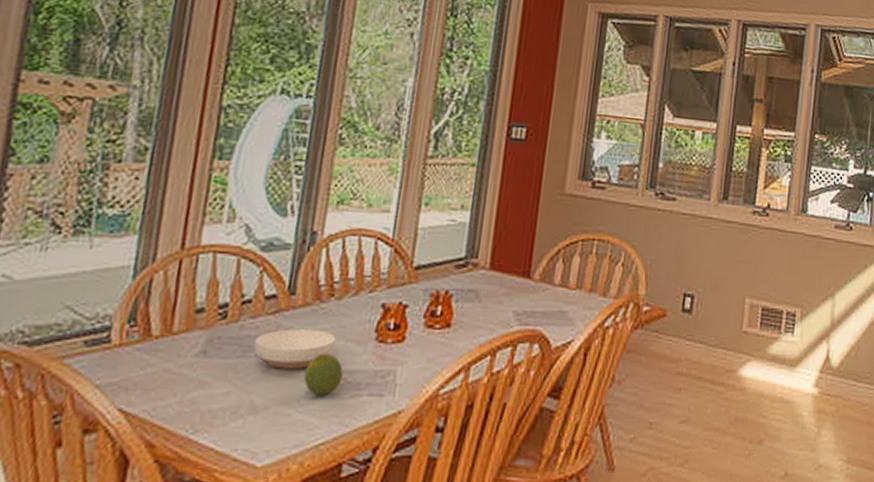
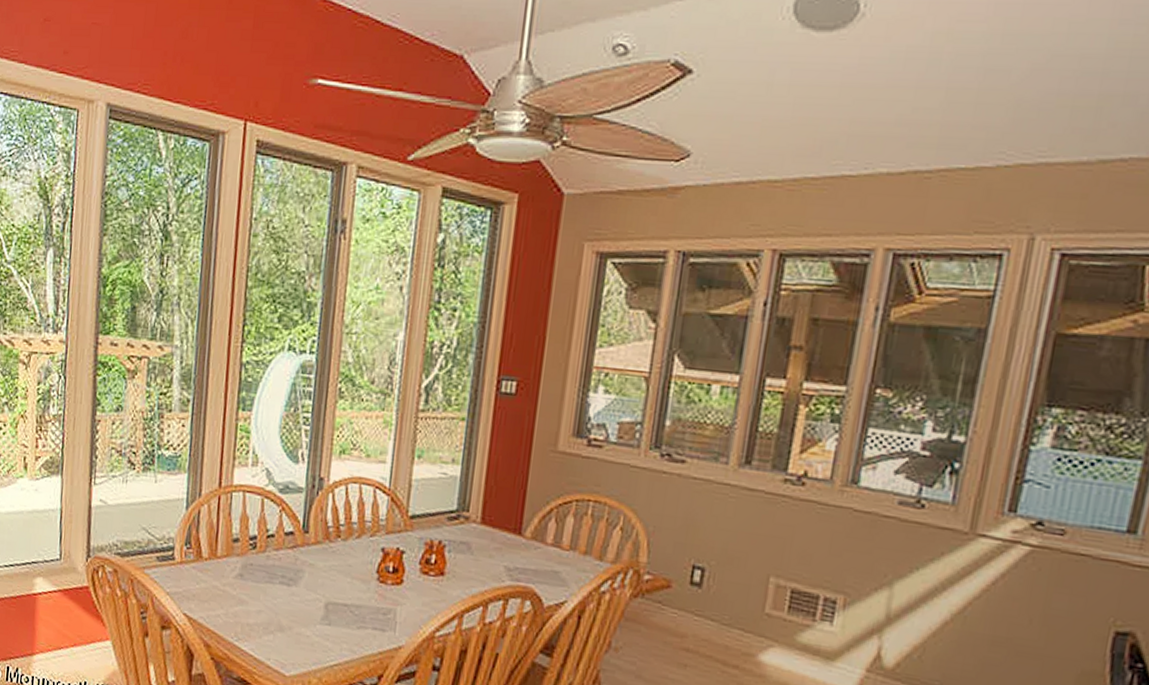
bowl: present [254,329,336,370] -> none [278,562,344,599]
fruit: present [304,352,344,396] -> none [319,586,351,625]

